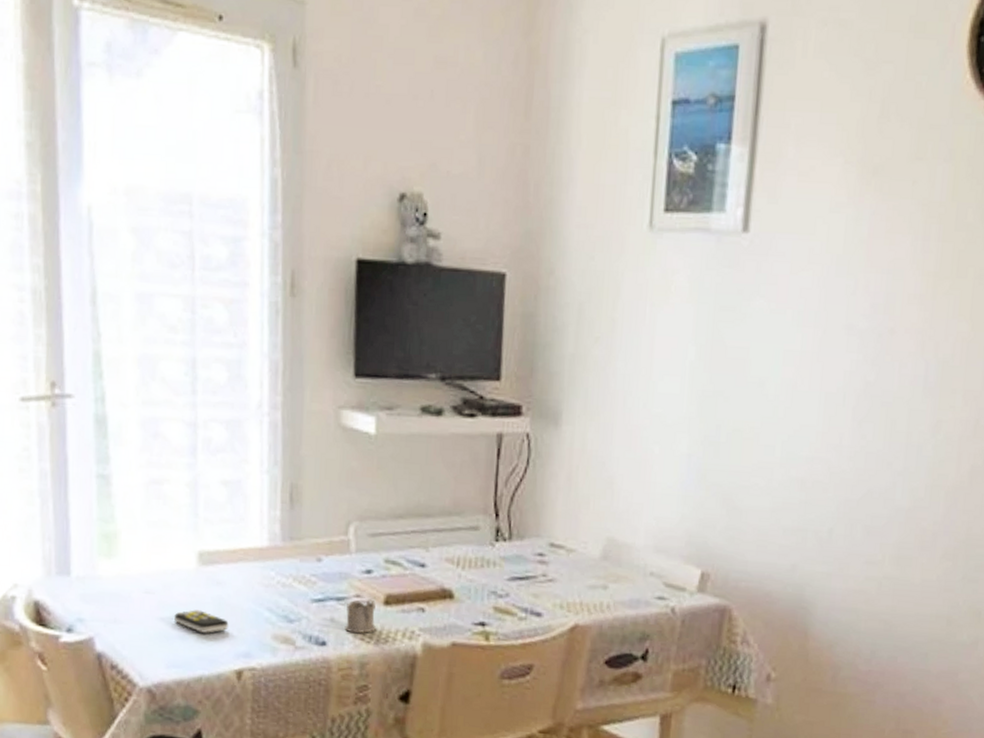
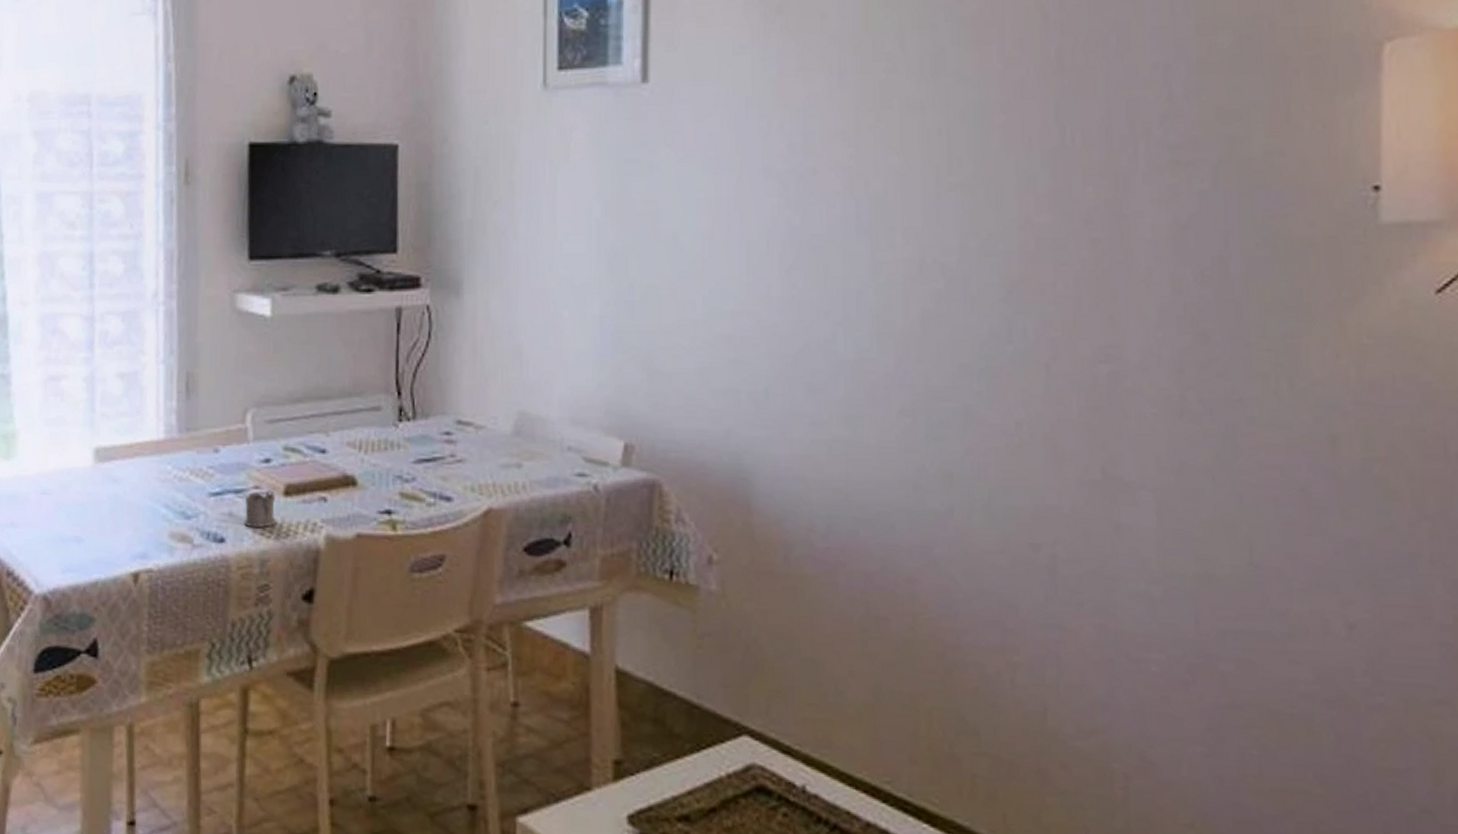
remote control: present [174,609,229,633] -> none [71,509,125,534]

